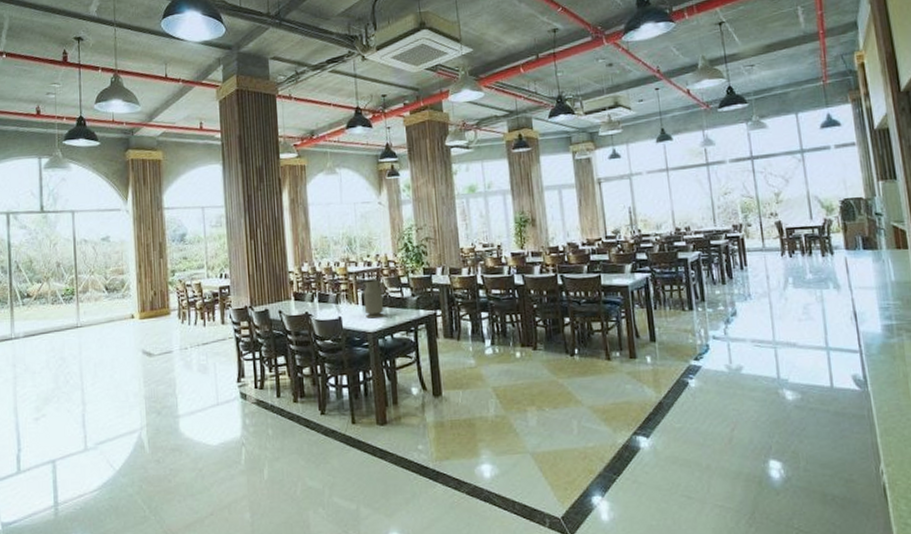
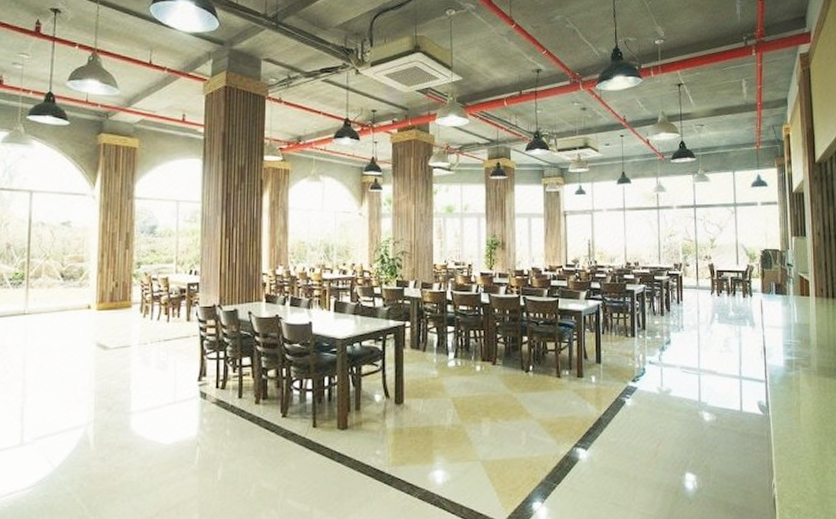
water jug: present [362,280,386,319] -> none [335,288,358,325]

